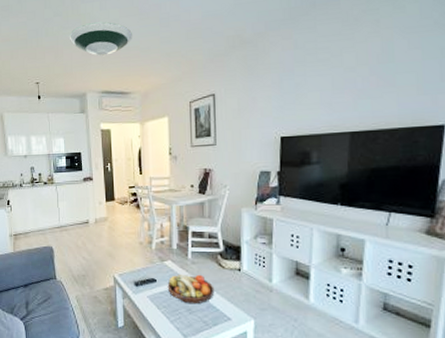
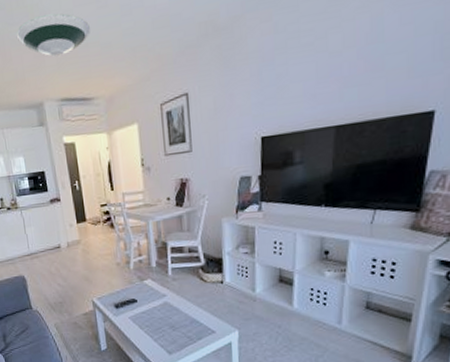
fruit bowl: present [167,274,215,304] -> none [148,290,198,321]

